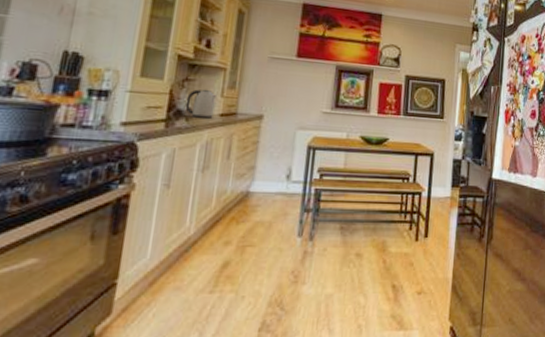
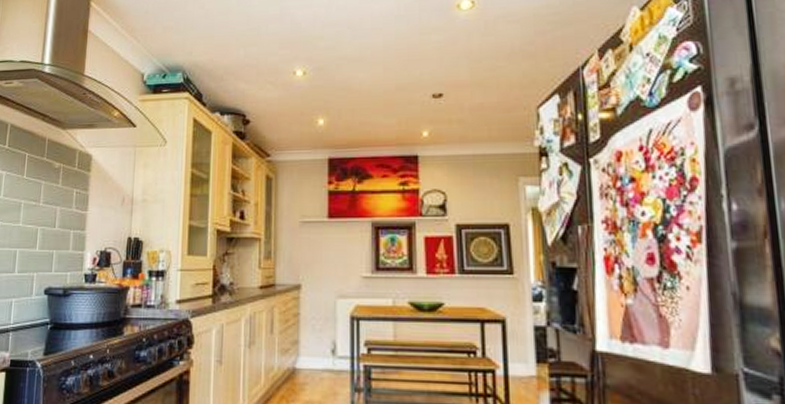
kettle: present [185,89,216,120] -> none [228,261,254,293]

